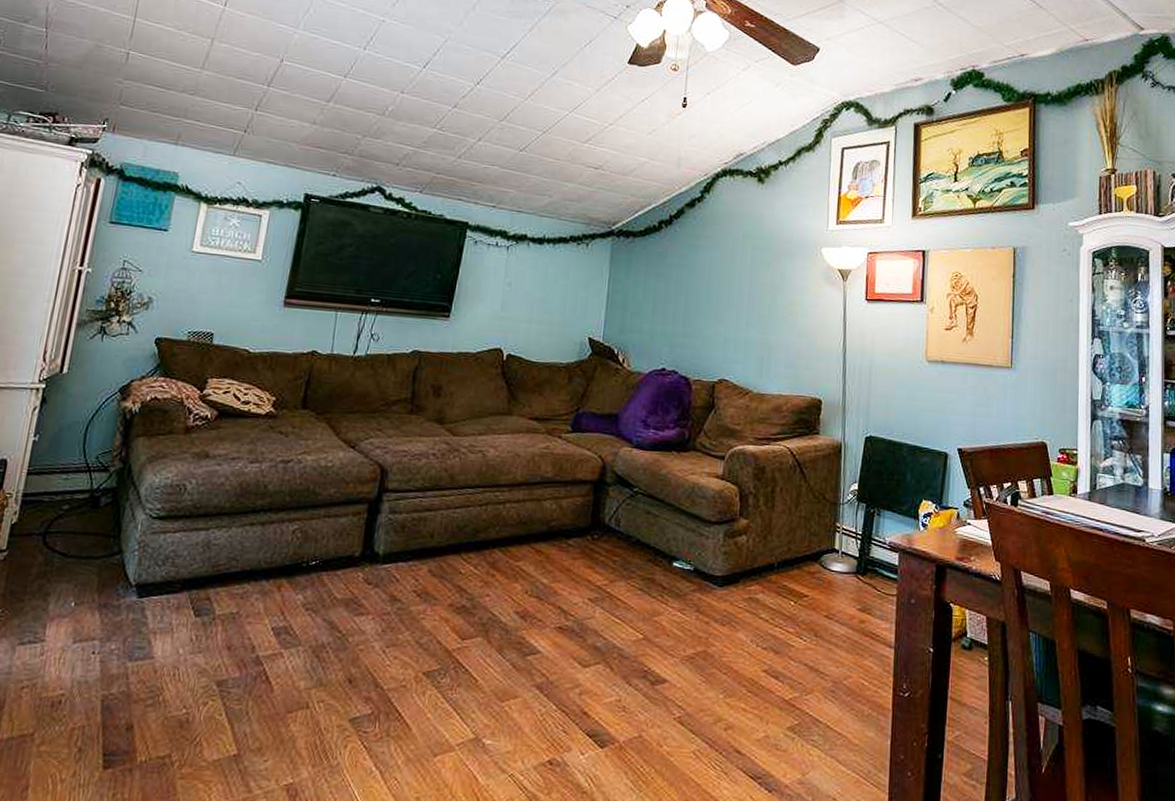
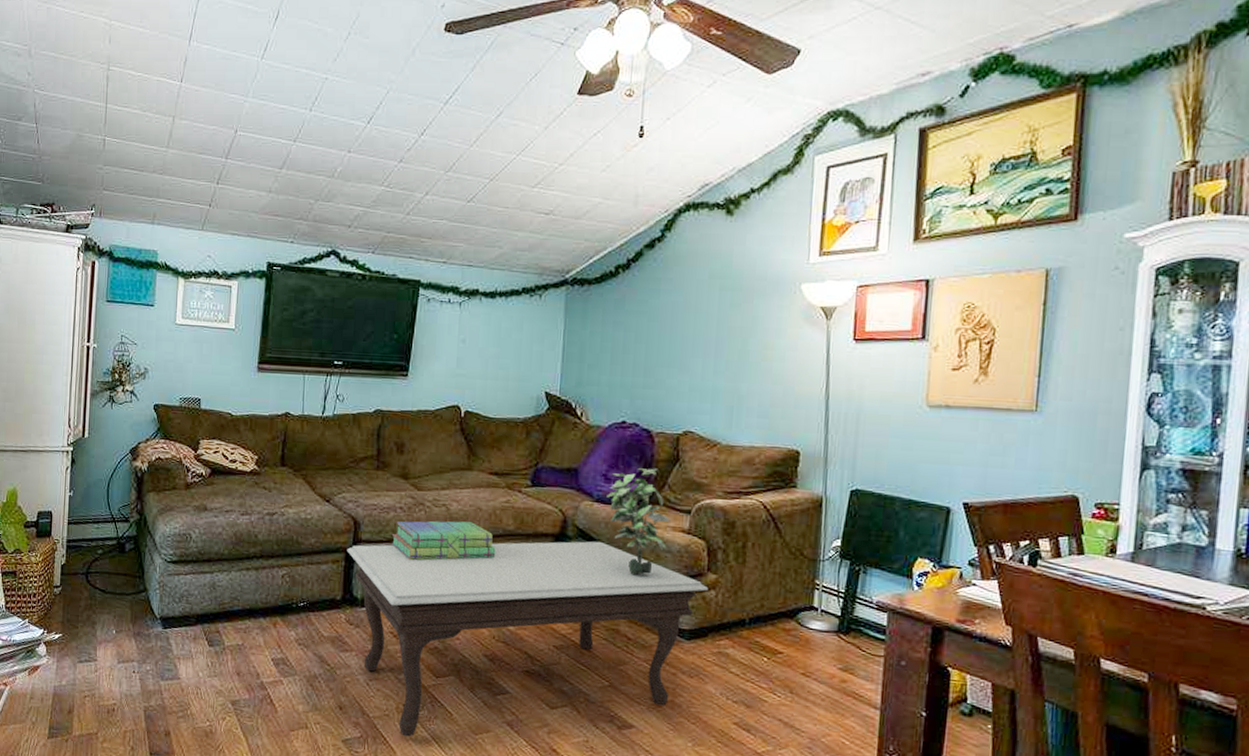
coffee table: none [370,487,741,710] -> present [347,541,709,737]
stack of books: none [421,467,533,510] -> present [392,520,496,560]
potted plant: none [645,414,706,521] -> present [607,468,670,575]

